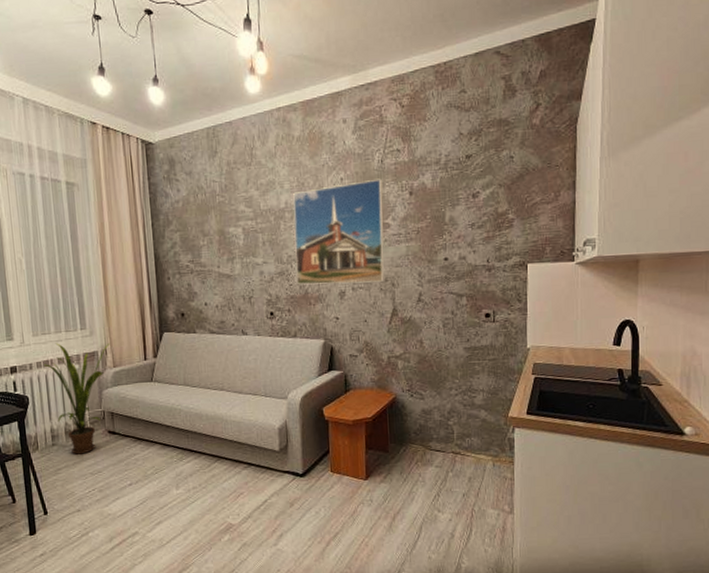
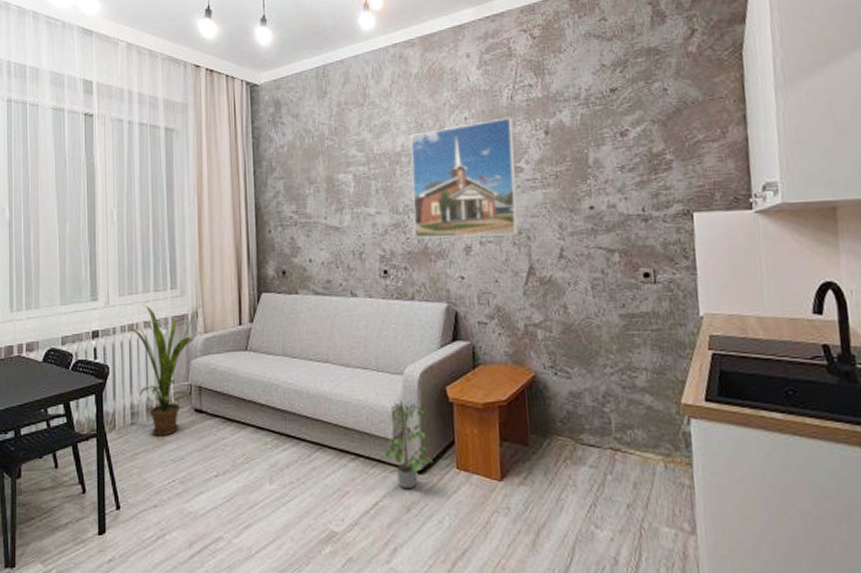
potted plant: none [273,420,313,489] -> present [385,401,434,489]

